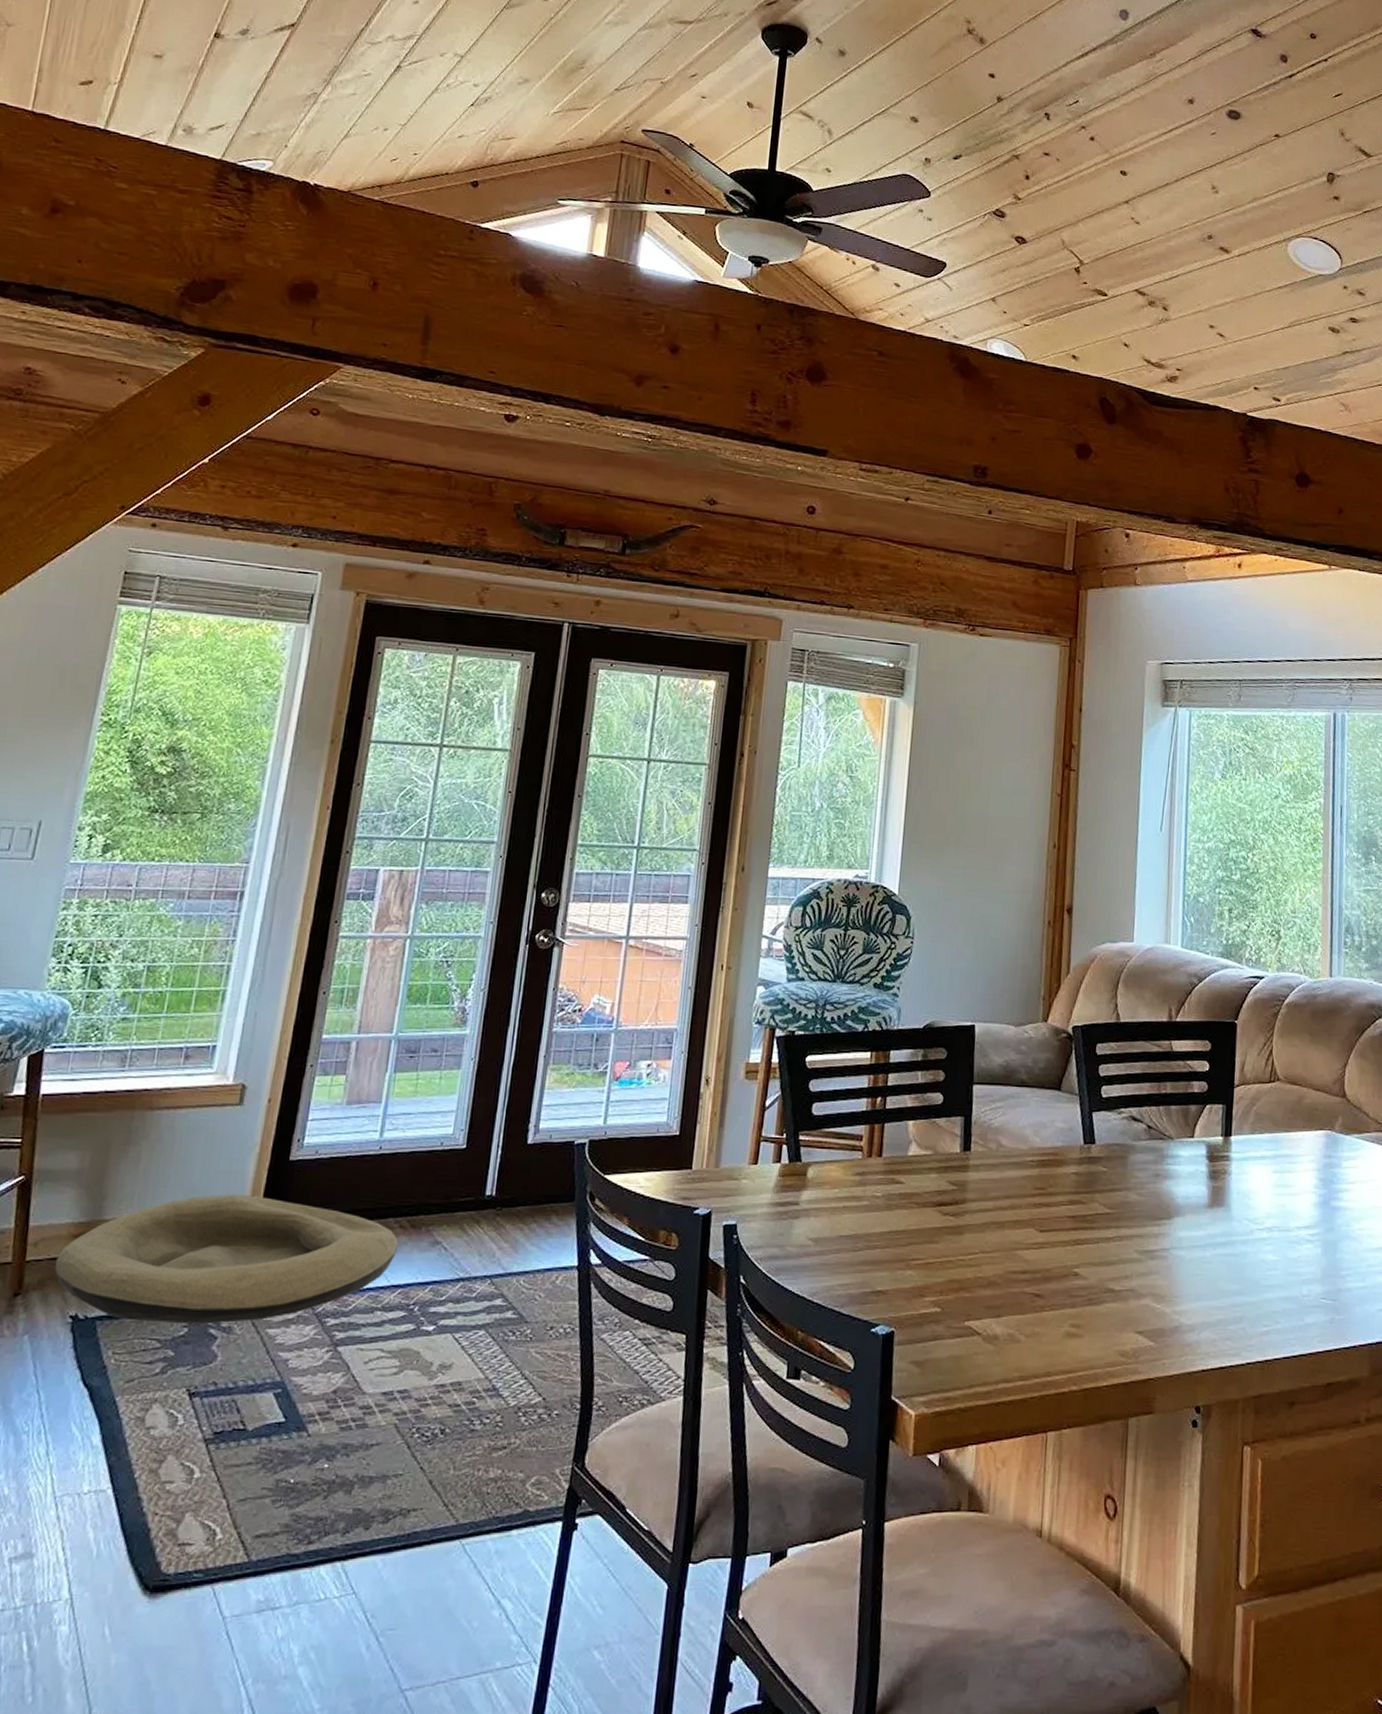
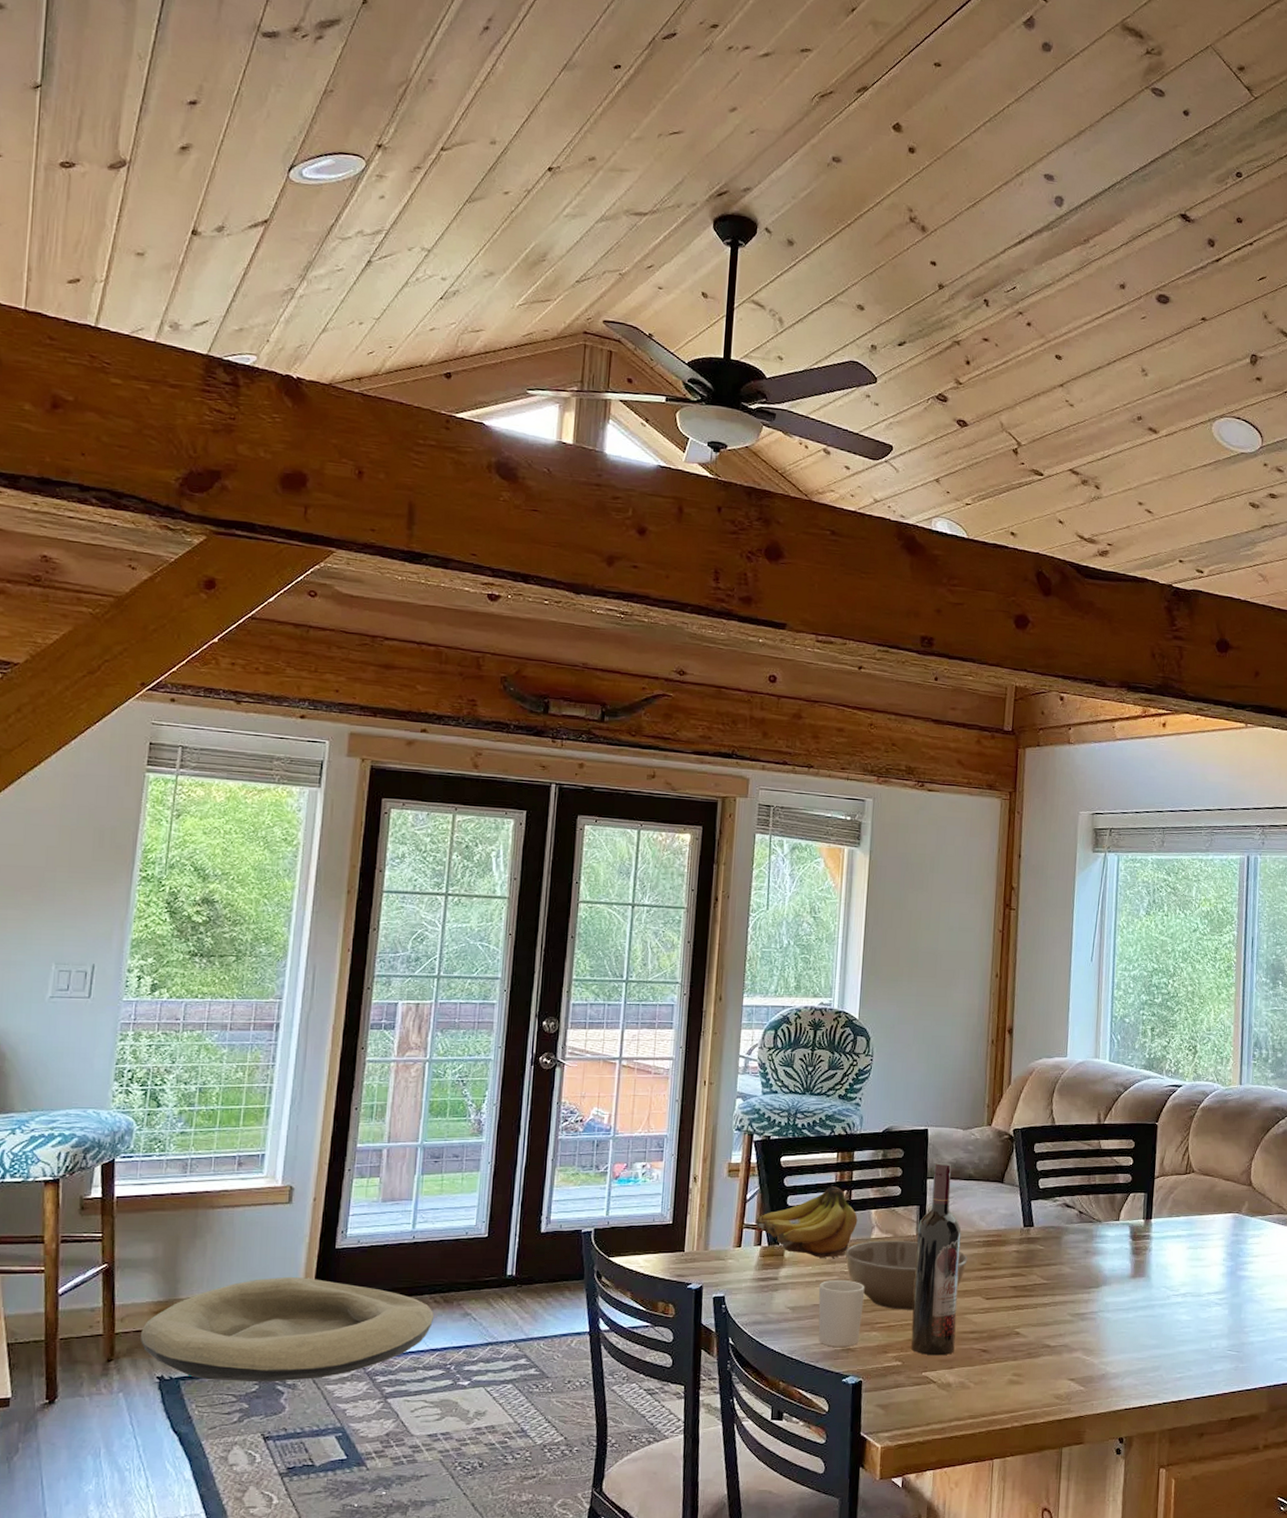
fruit: none [773,1092,893,1180] -> present [754,1186,858,1259]
mug: none [844,1205,900,1290] -> present [818,1279,865,1348]
bowl: none [877,1158,1019,1244] -> present [845,1240,968,1310]
wine bottle: none [951,1064,1012,1301] -> present [910,1162,961,1356]

